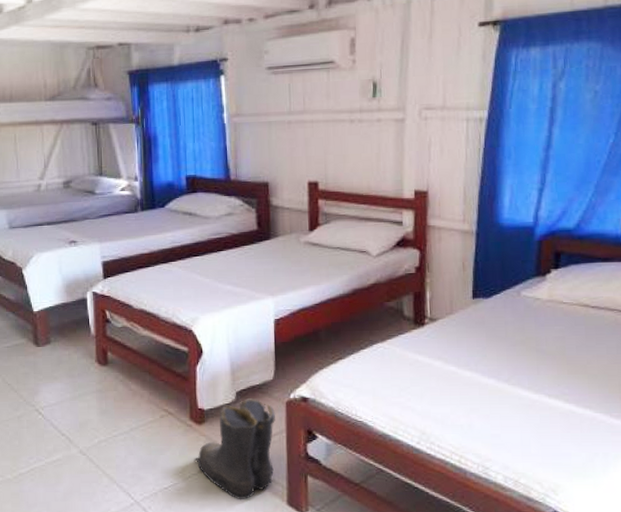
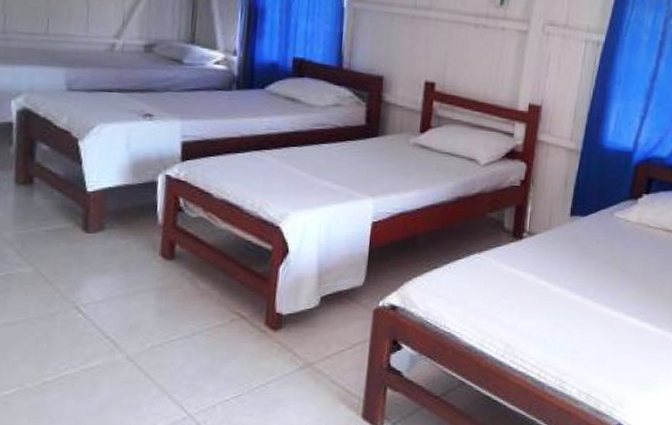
boots: present [194,398,275,500] -> none [263,304,361,414]

